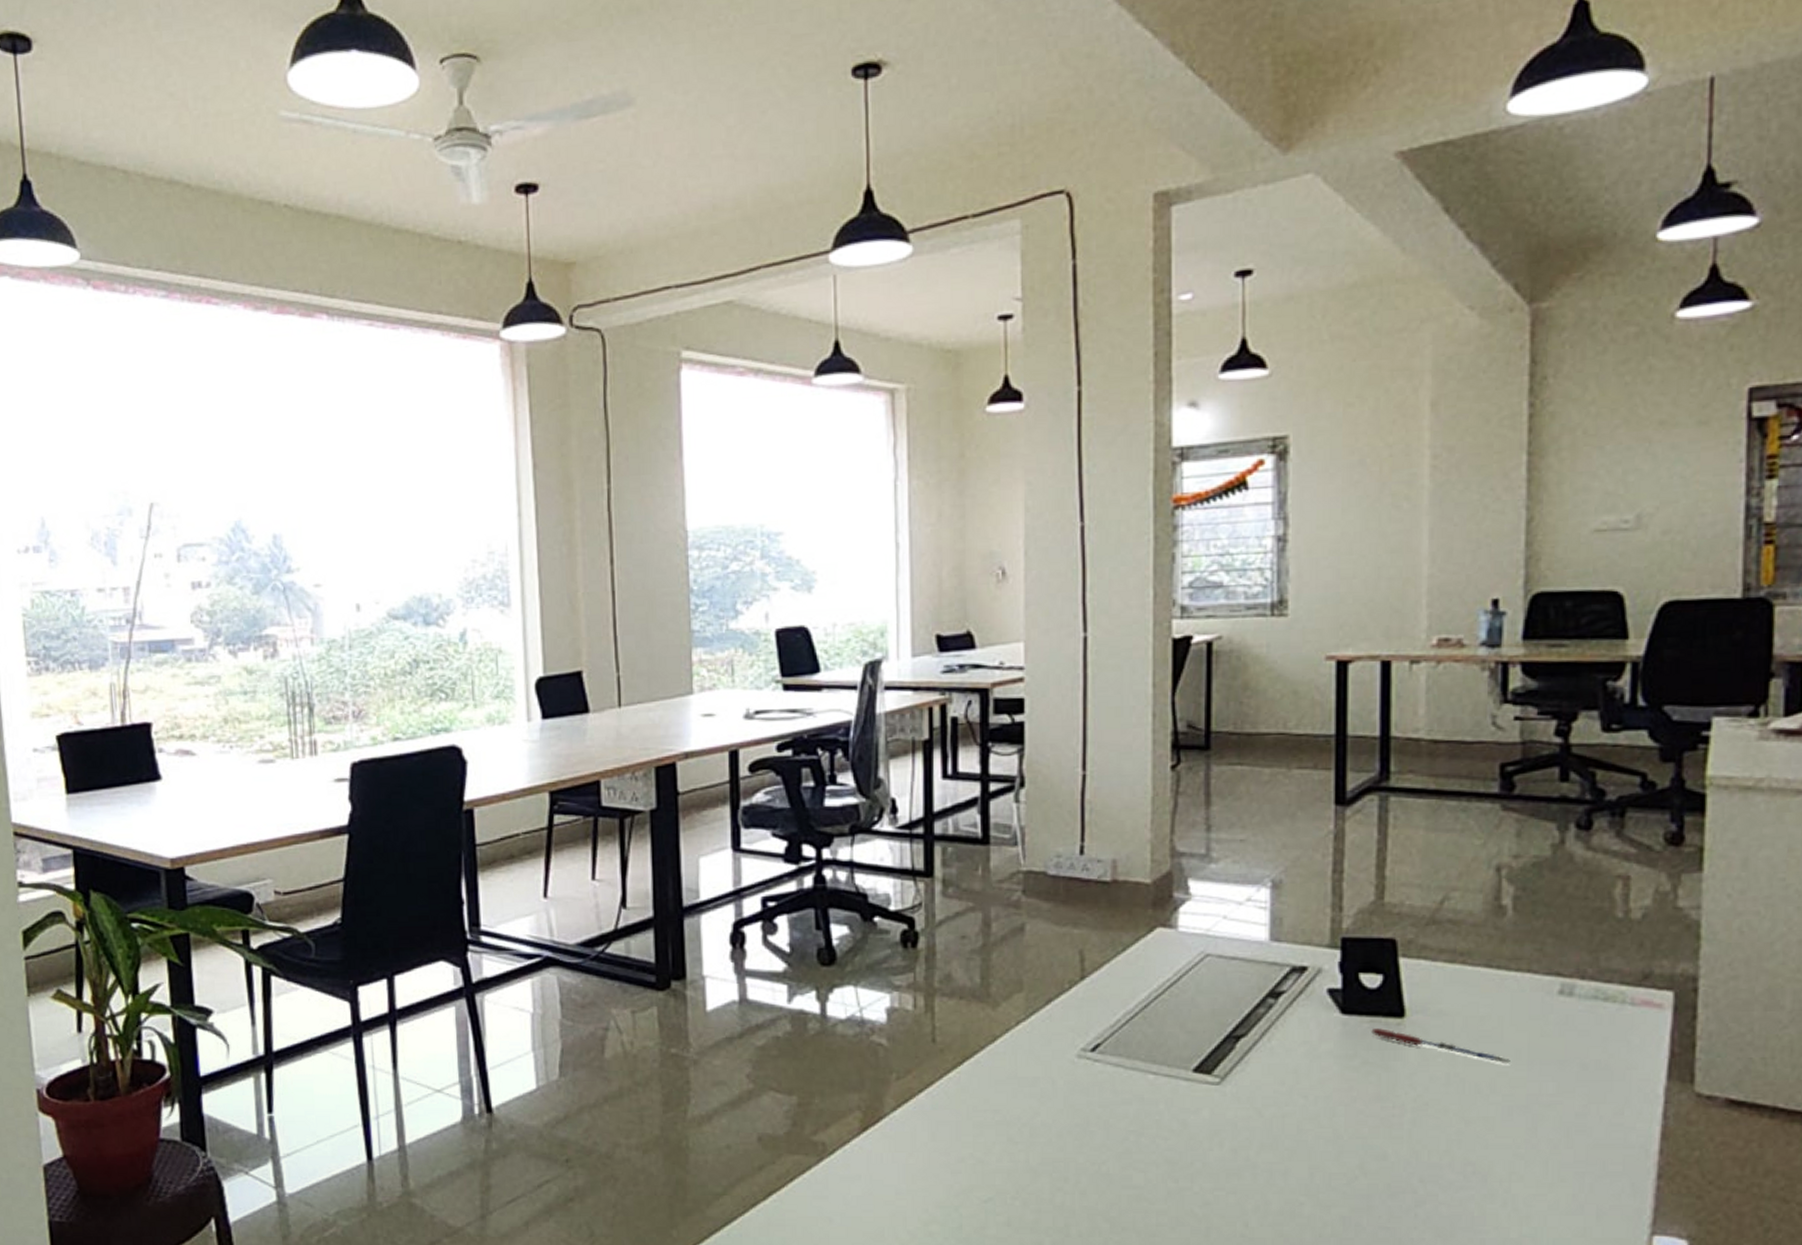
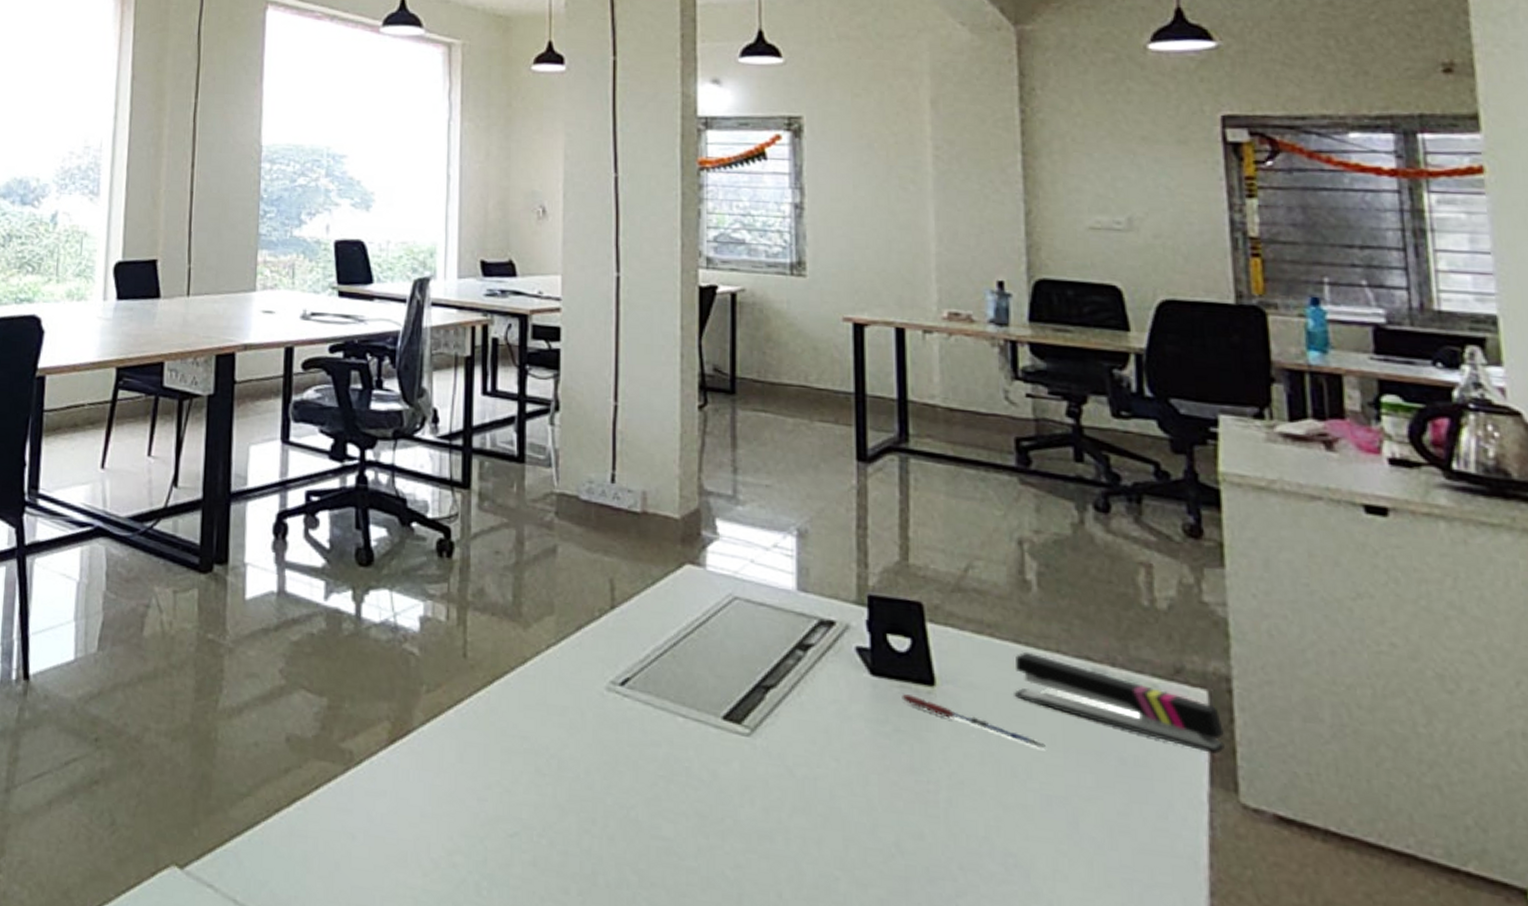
stapler: none [1482,976,1687,1051] -> present [1014,652,1225,755]

